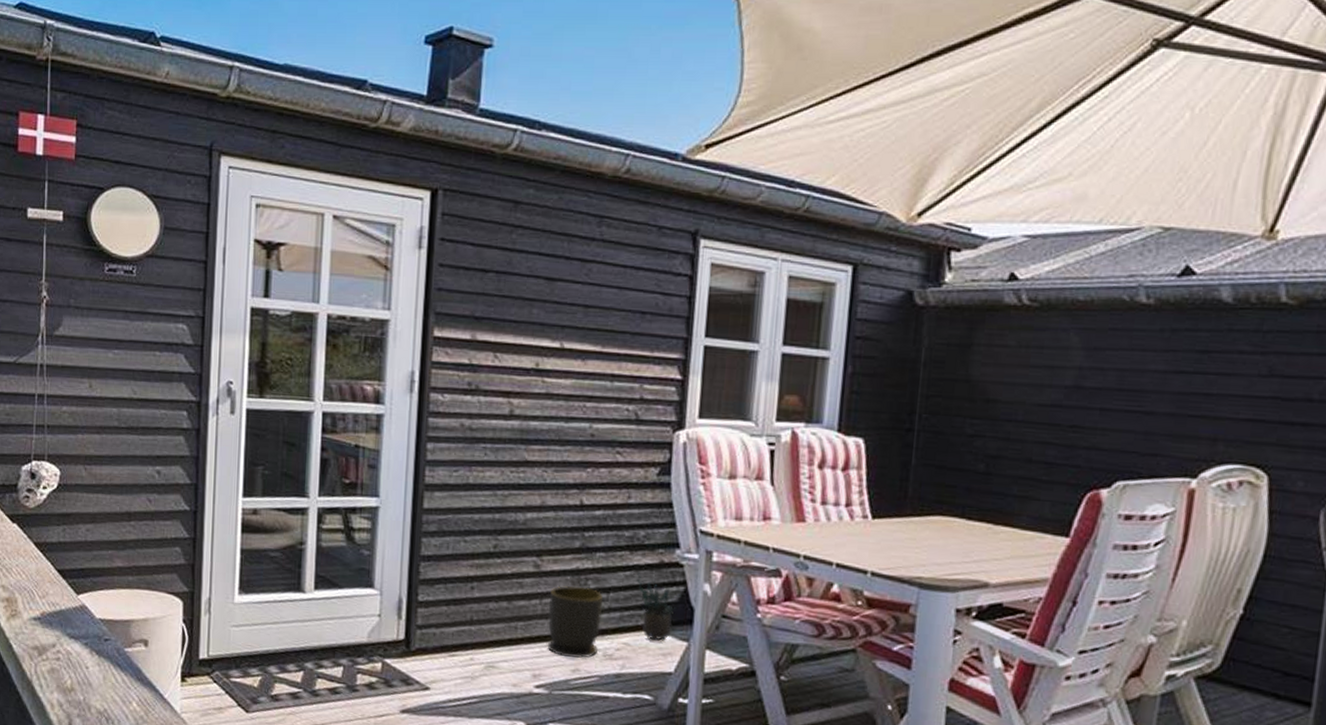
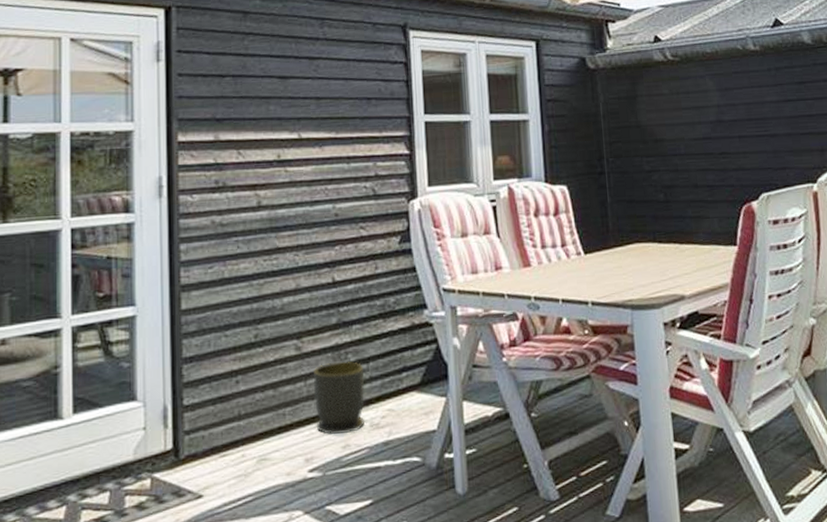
potted plant: present [637,573,682,641] -> none [392,338,435,402]

